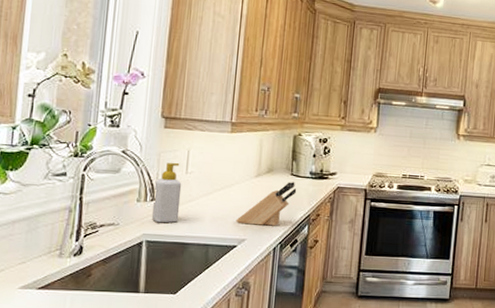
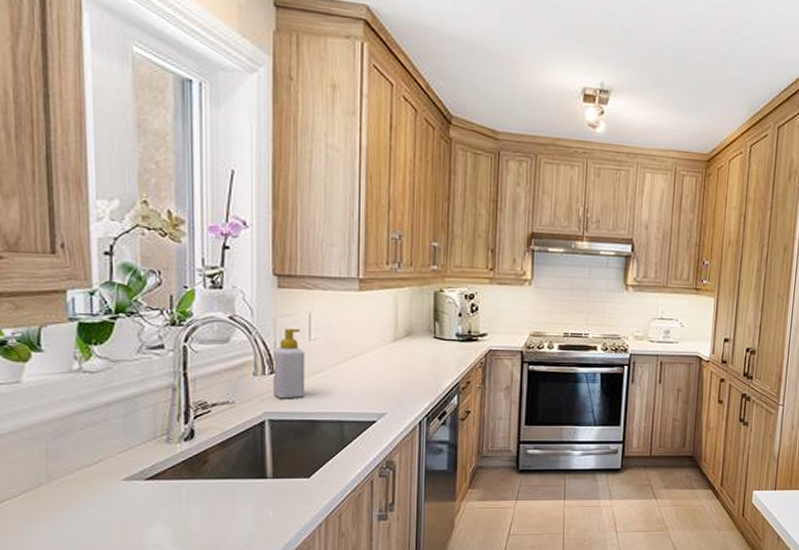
knife block: present [236,182,297,226] -> none [373,346,442,397]

